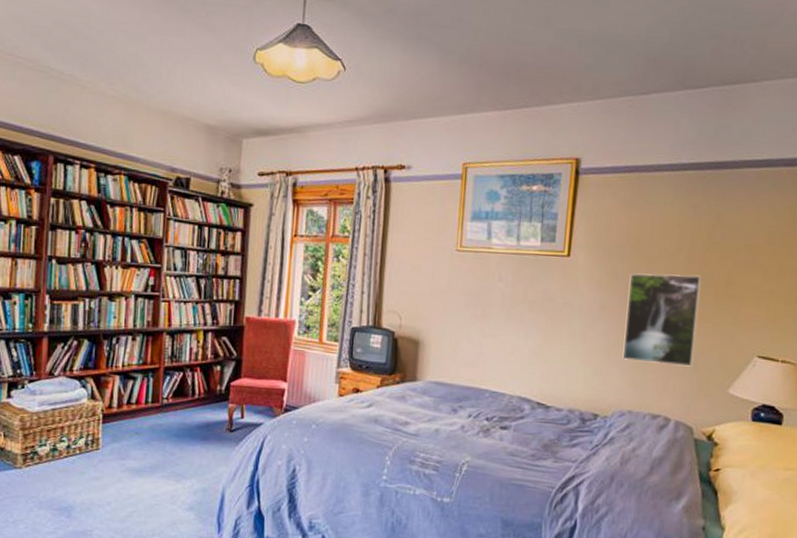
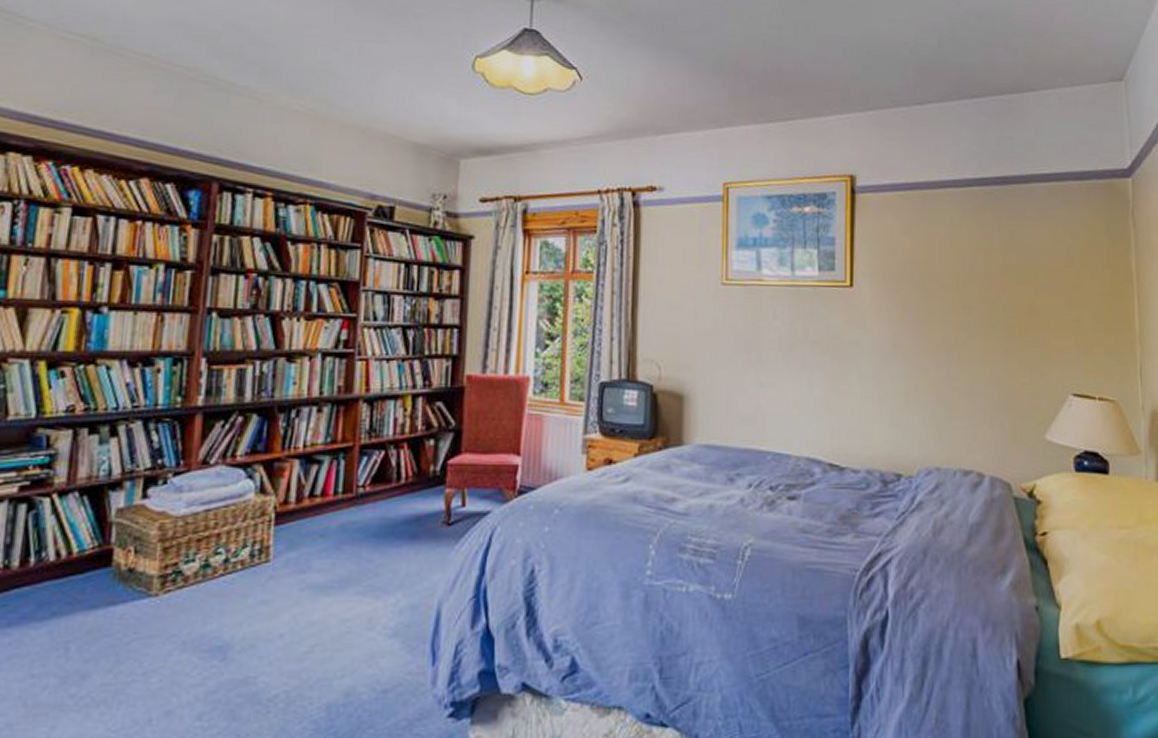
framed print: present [622,273,701,367] -> none [922,303,1002,410]

